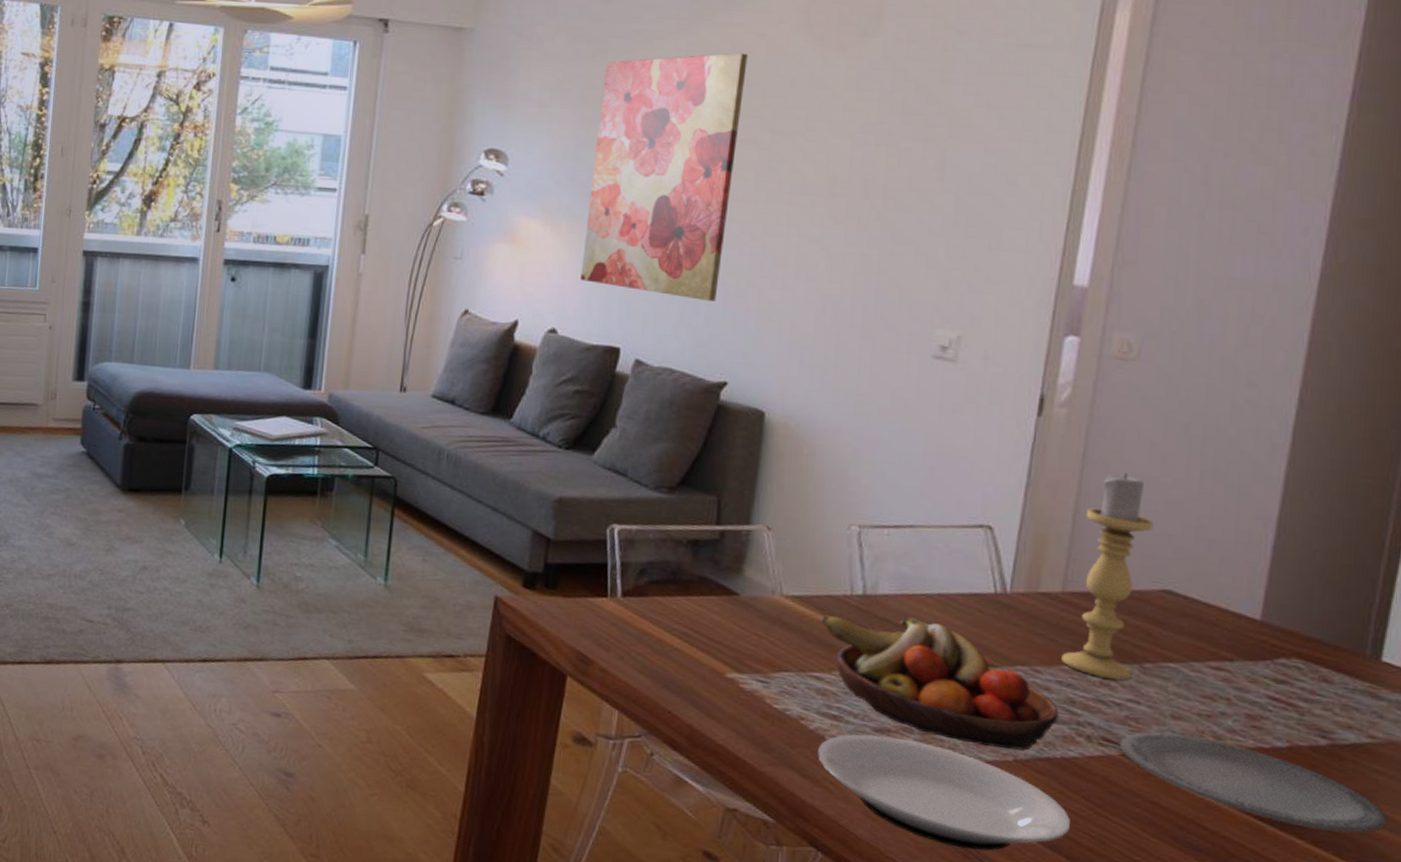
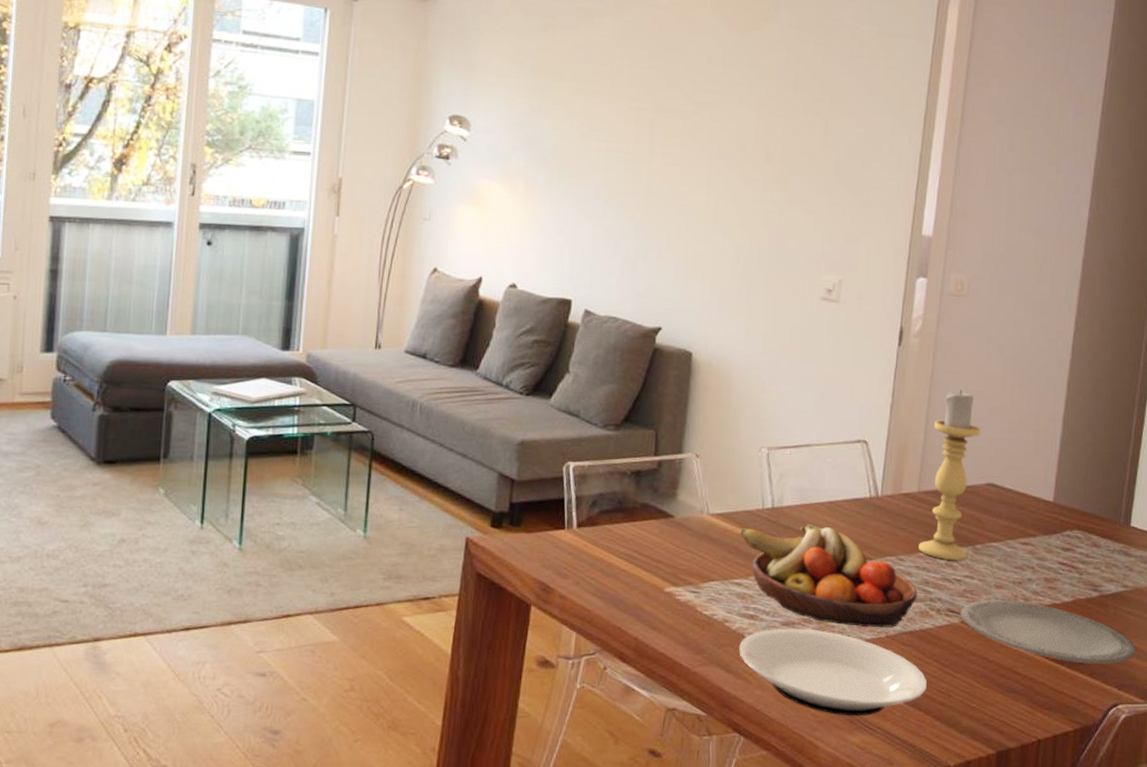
wall art: present [580,53,748,301] -> none [536,32,673,255]

